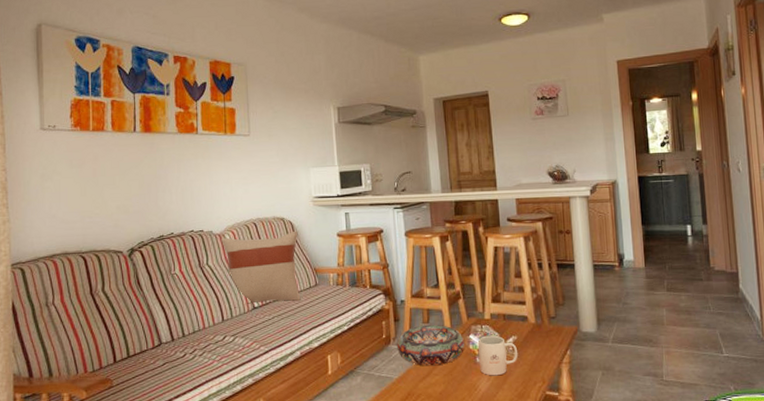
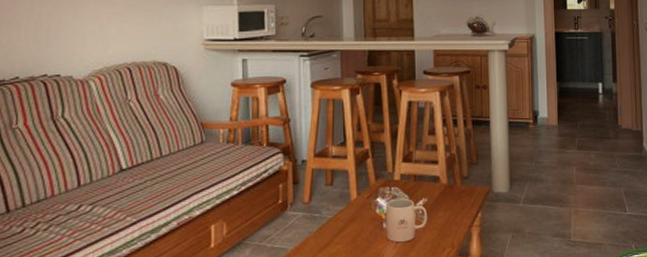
pillow: present [221,231,301,310] -> none [84,78,182,172]
decorative bowl: present [397,324,465,366] -> none [295,187,372,235]

